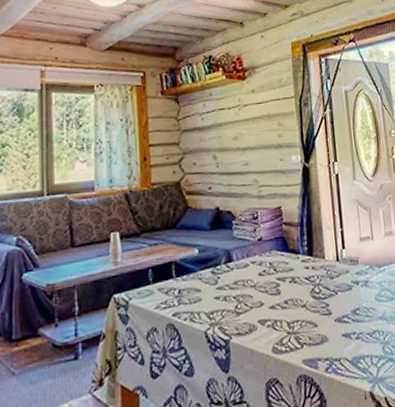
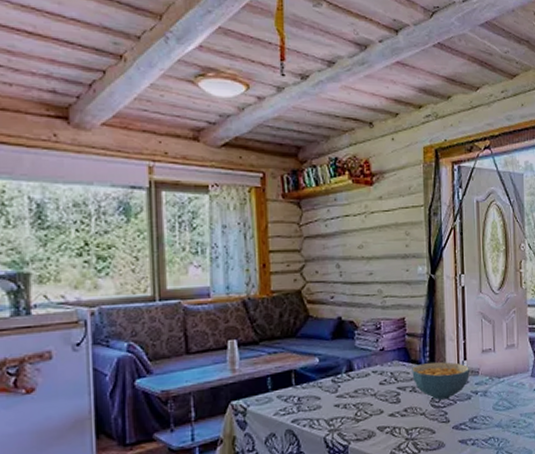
cereal bowl: none [290,251,349,291] -> present [412,362,470,400]

